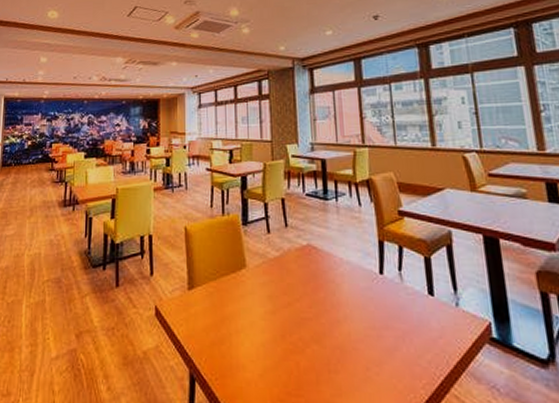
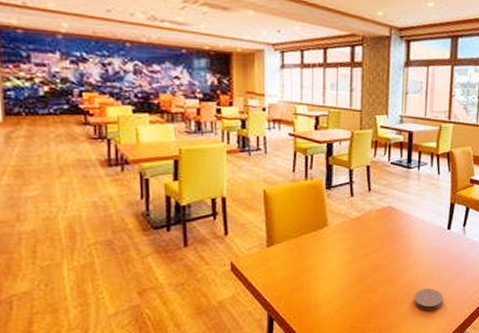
coaster: none [350,354,388,386] -> present [414,289,443,310]

